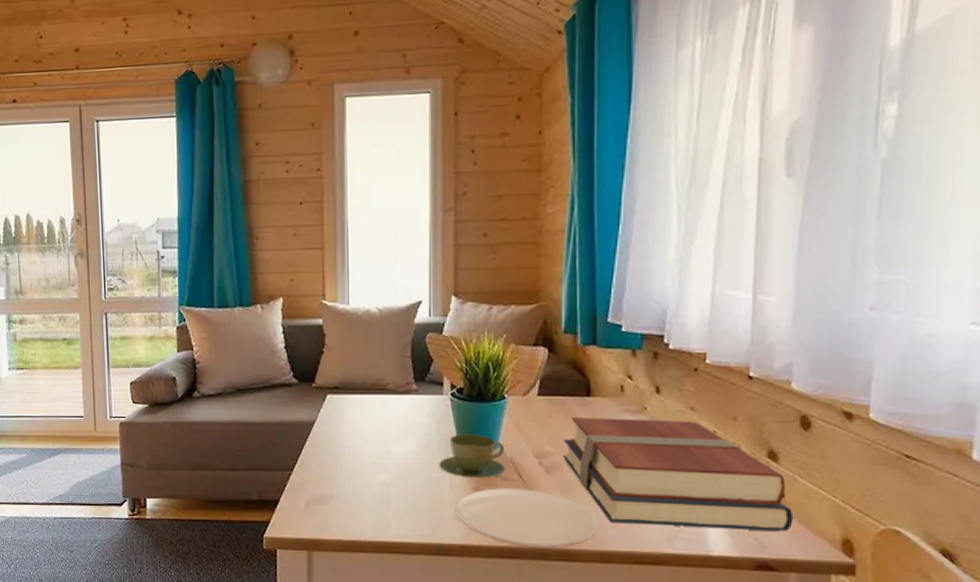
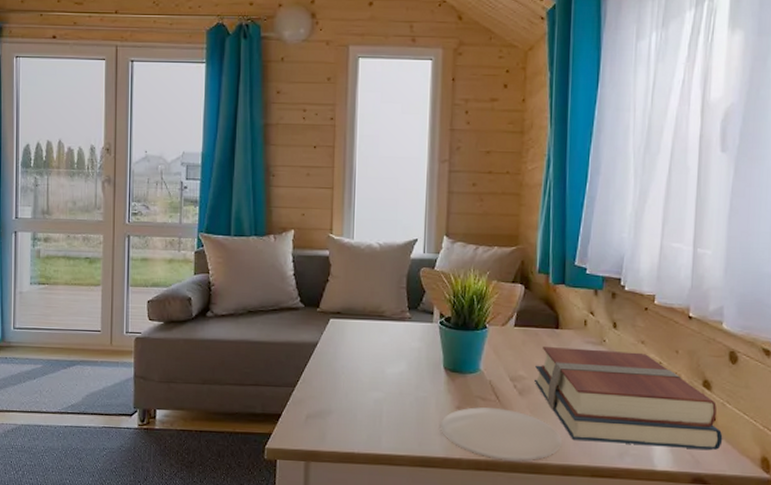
teacup: present [439,434,505,479] -> none [427,358,485,399]

